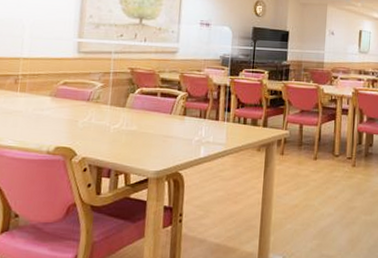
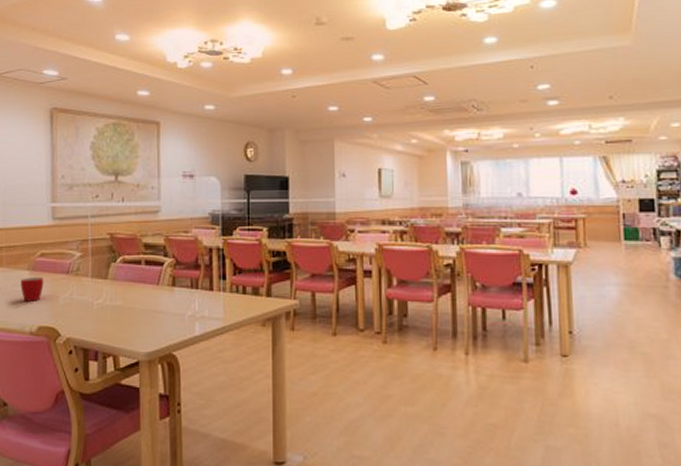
mug: none [41,102,65,124] -> present [20,276,44,301]

